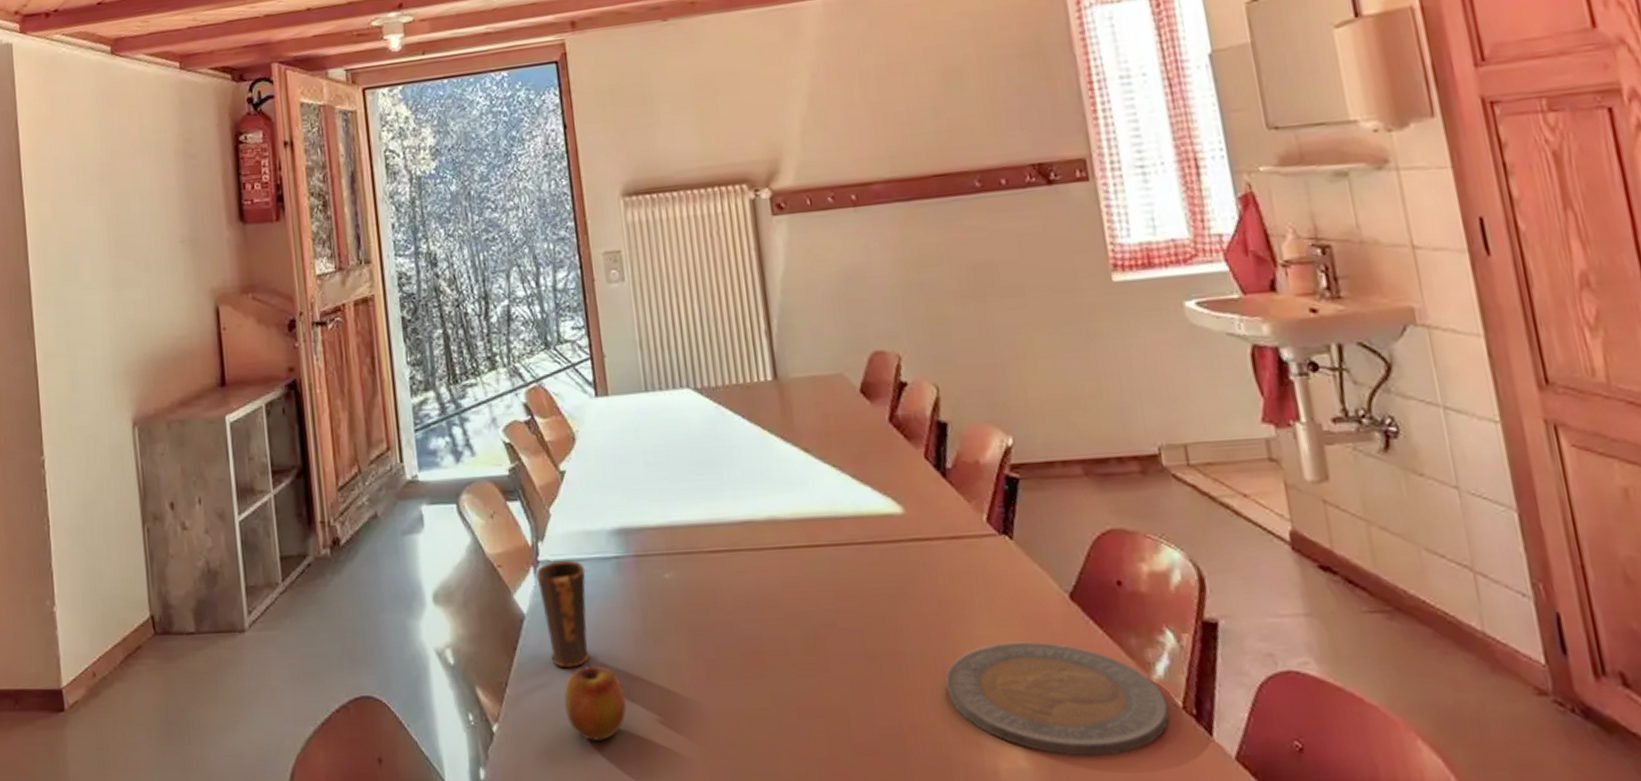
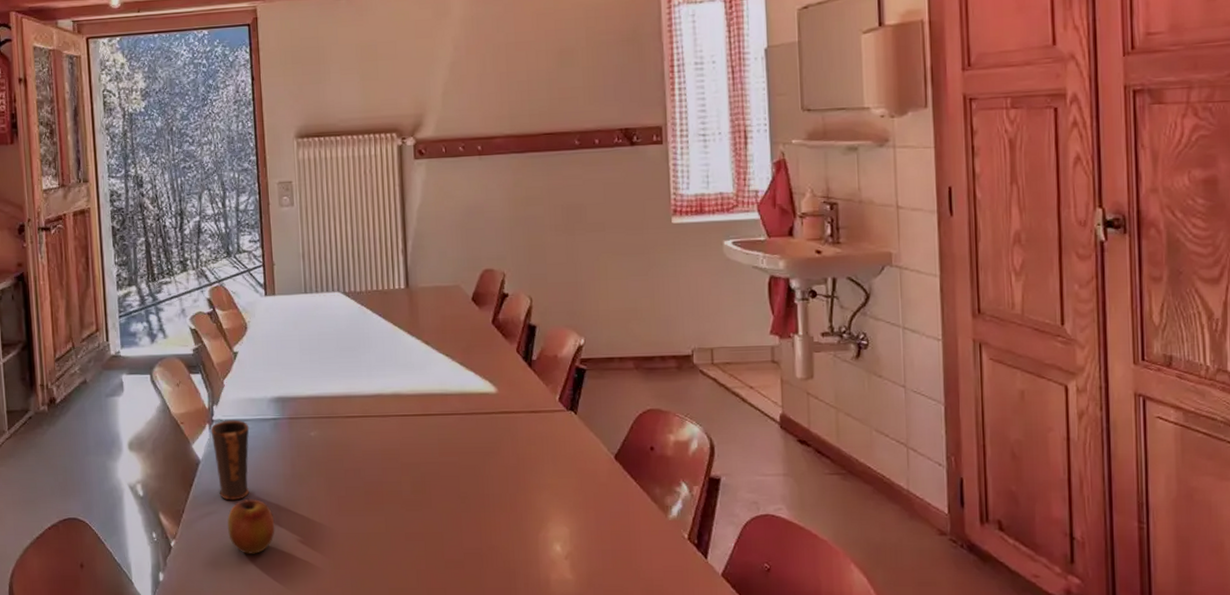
plate: present [946,641,1169,757] -> none [517,489,677,572]

